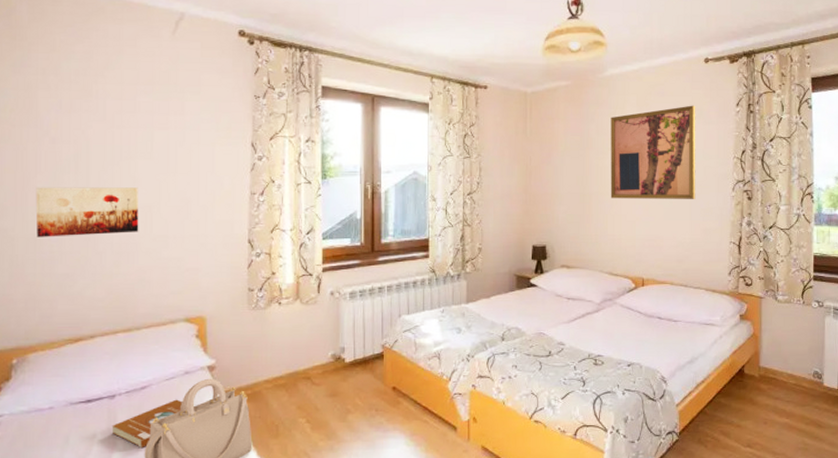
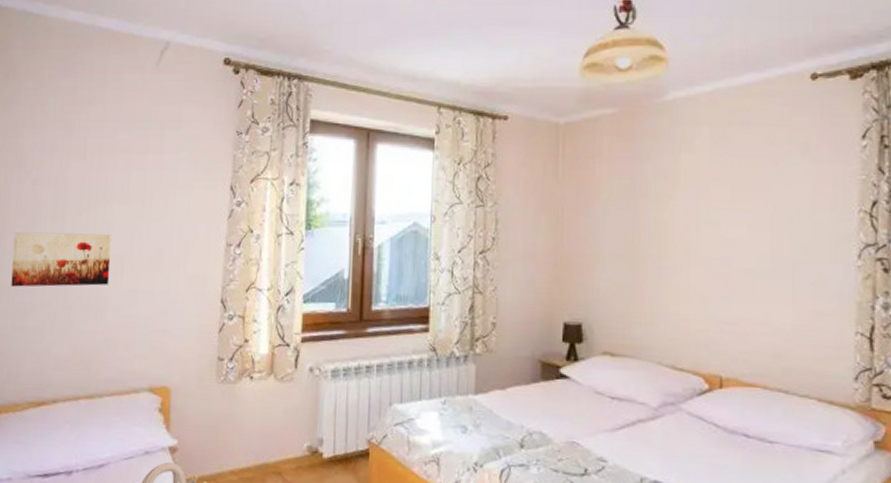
wall art: present [610,105,696,199] -> none [673,138,800,269]

